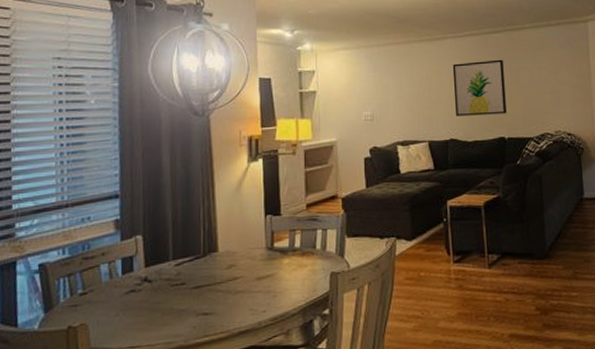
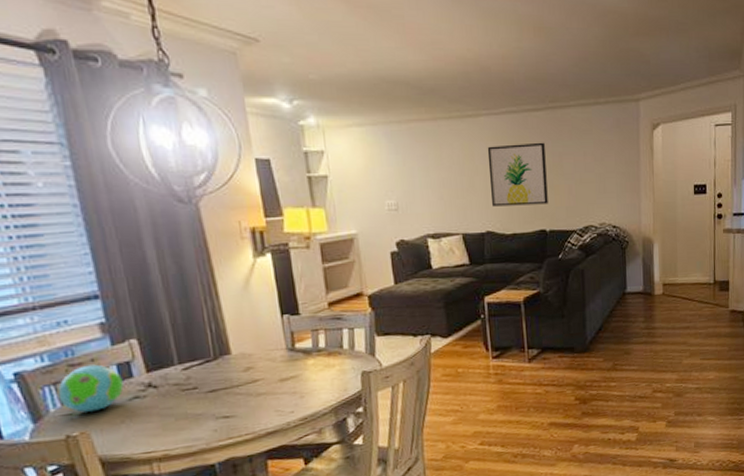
decorative ball: none [65,256,124,306] -> present [52,362,124,415]

